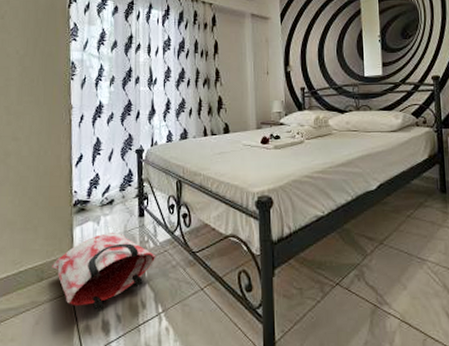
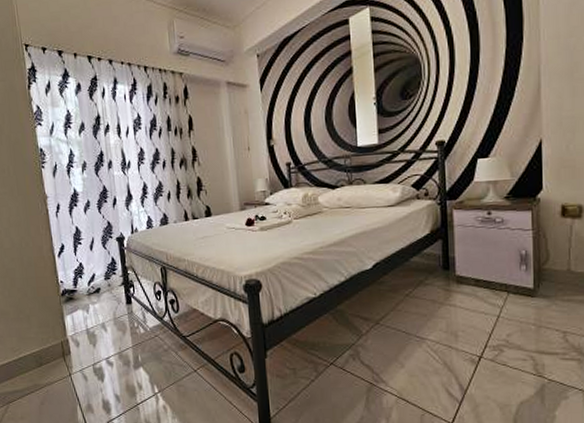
bag: present [52,233,156,312] -> none [49,320,148,393]

